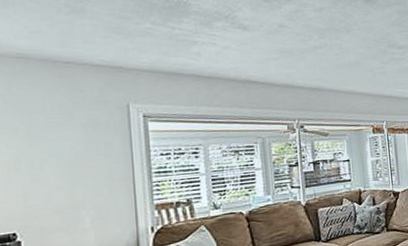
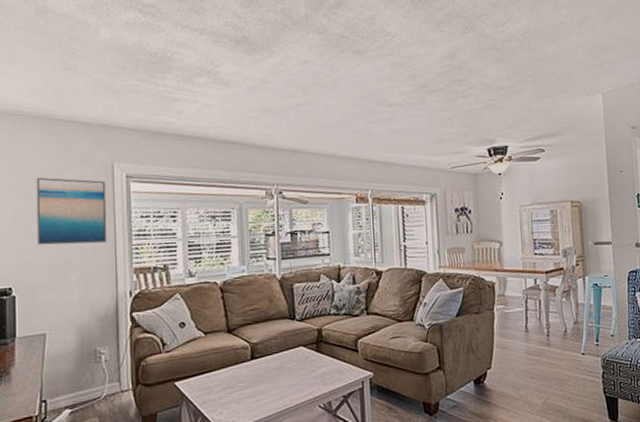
wall art: none [41,119,125,188] -> present [36,177,107,245]

